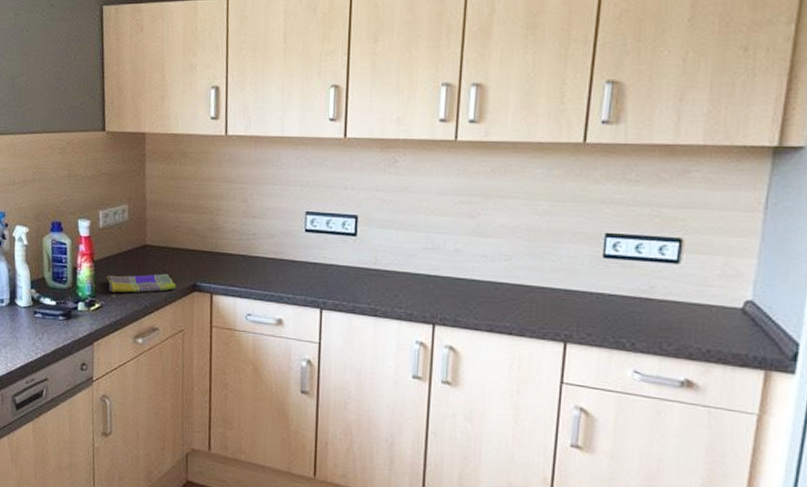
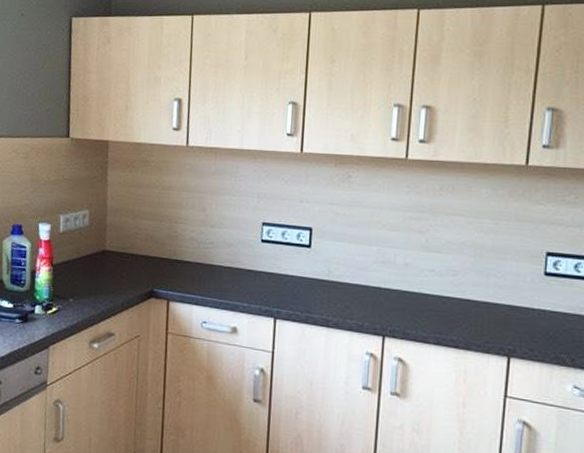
dish towel: present [106,273,176,293] -> none [64,279,134,298]

